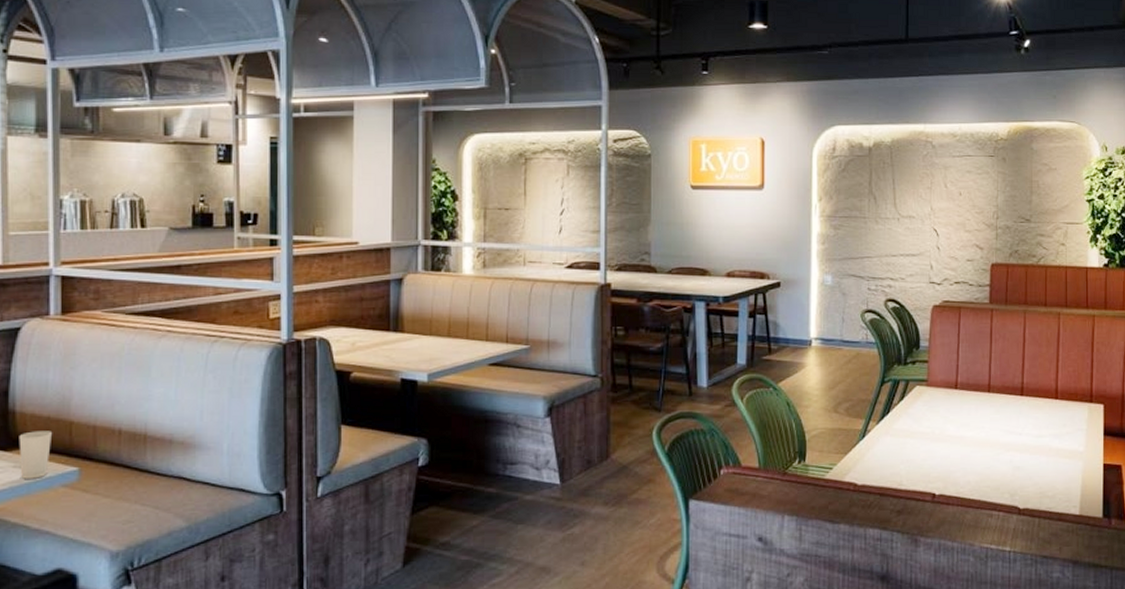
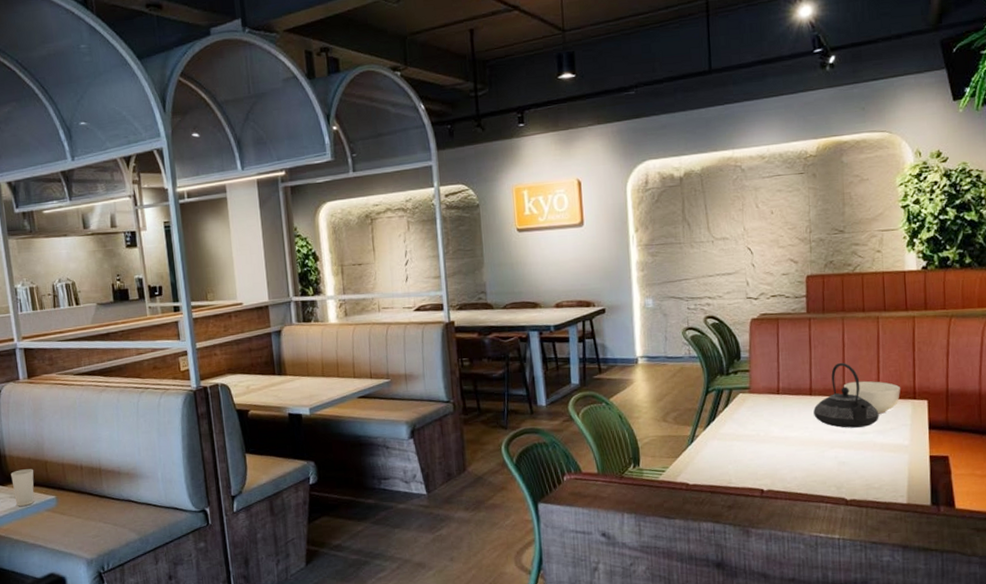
teapot: none [991,358,1056,430] -> present [813,362,879,428]
bowl: none [1022,380,1079,416] -> present [843,380,901,414]

